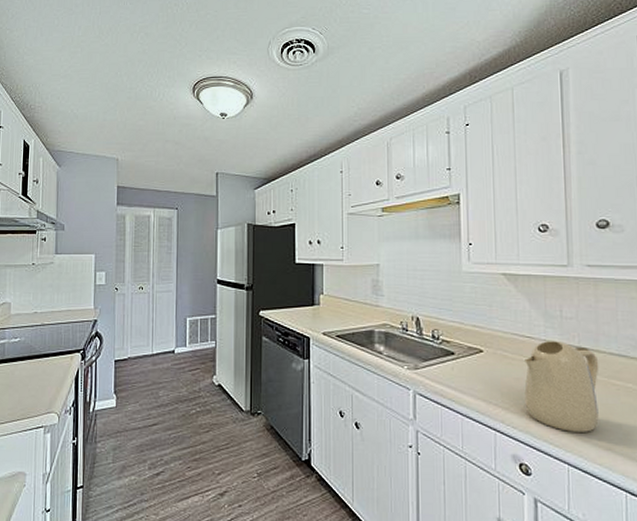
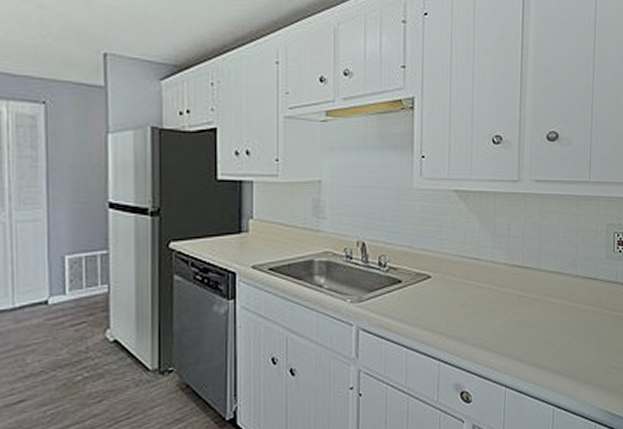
kettle: present [524,341,599,432] -> none [469,262,539,354]

